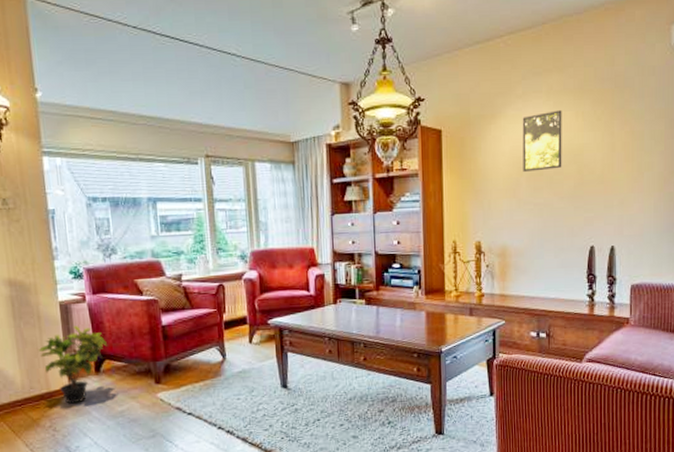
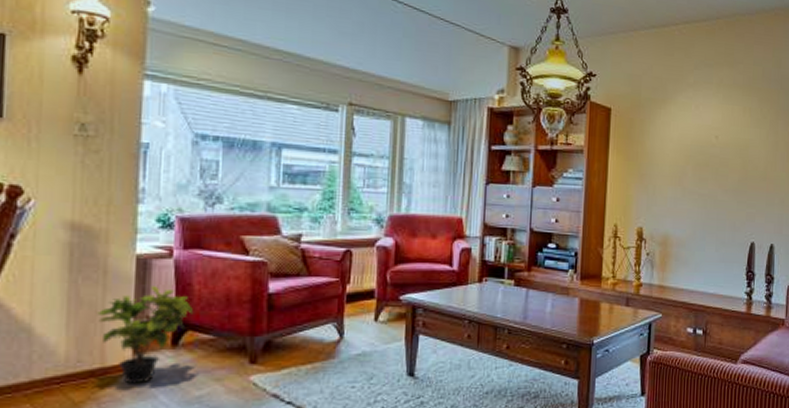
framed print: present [522,110,562,172] -> none [690,103,731,162]

